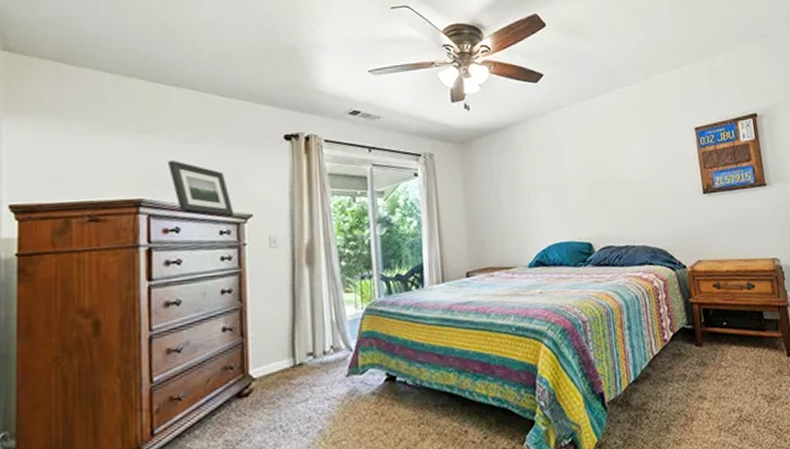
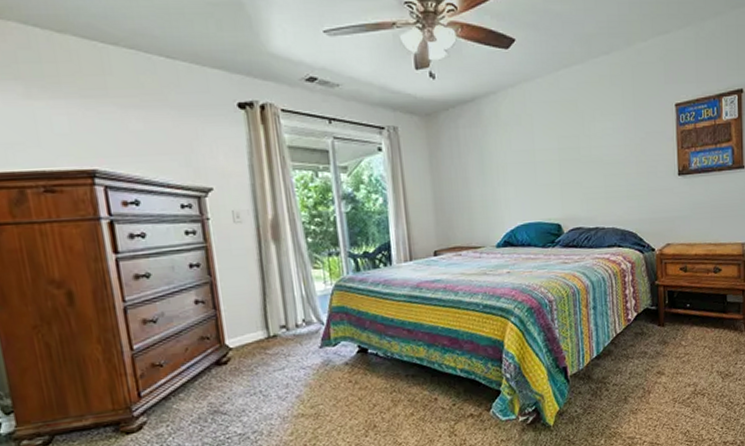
picture frame: present [167,160,234,217] -> none [116,129,194,190]

